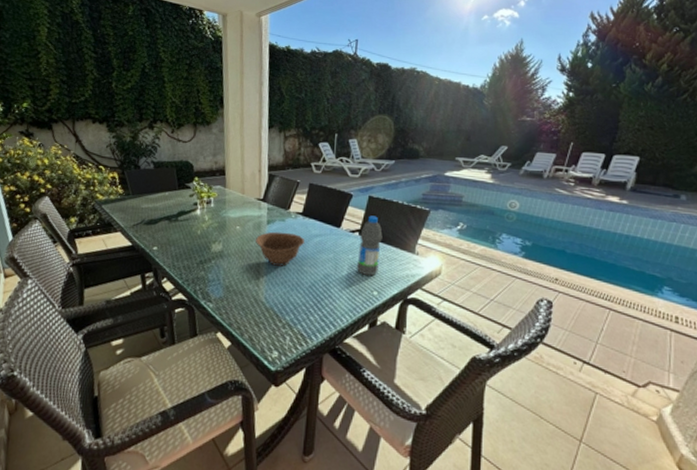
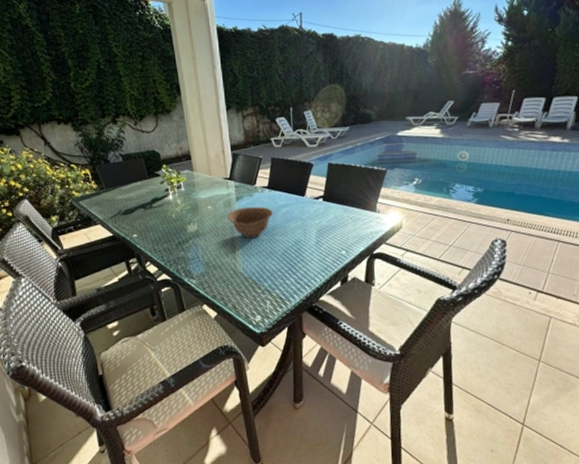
water bottle: present [356,215,383,276] -> none [323,181,345,238]

